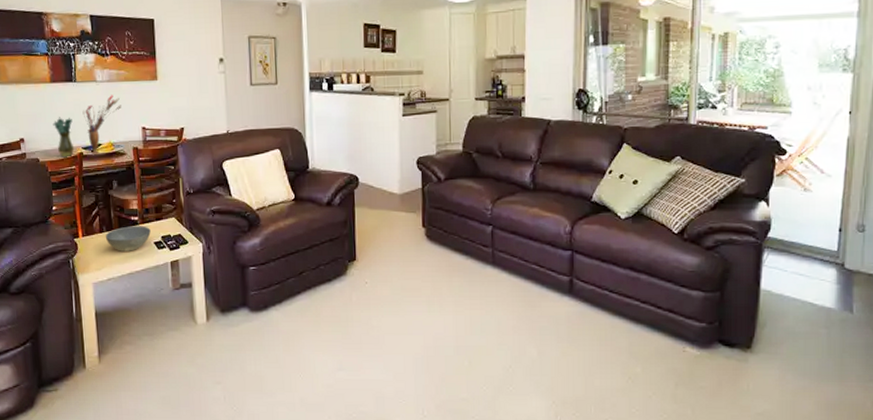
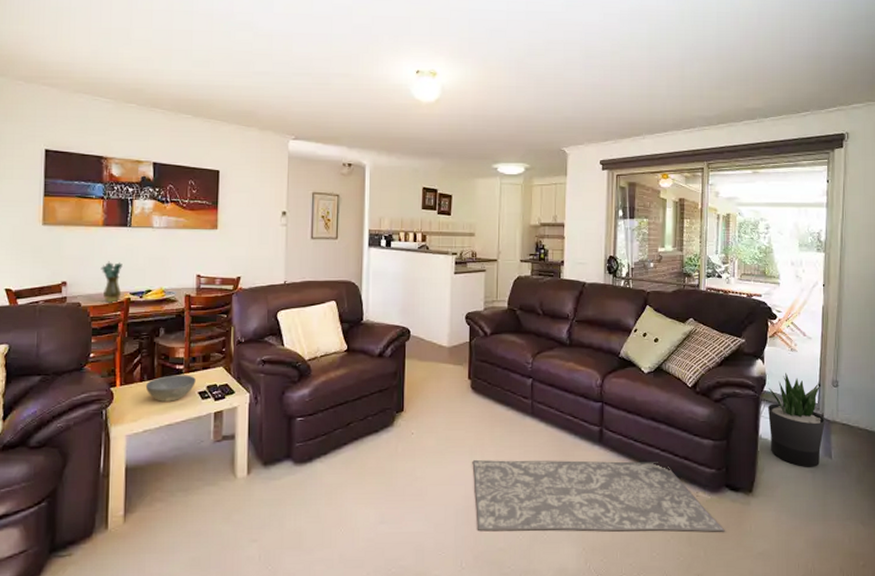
bouquet: present [82,95,121,154] -> none [134,241,177,300]
rug: none [430,310,717,390] -> present [472,460,725,532]
planter: none [773,216,846,322] -> present [768,372,825,467]

